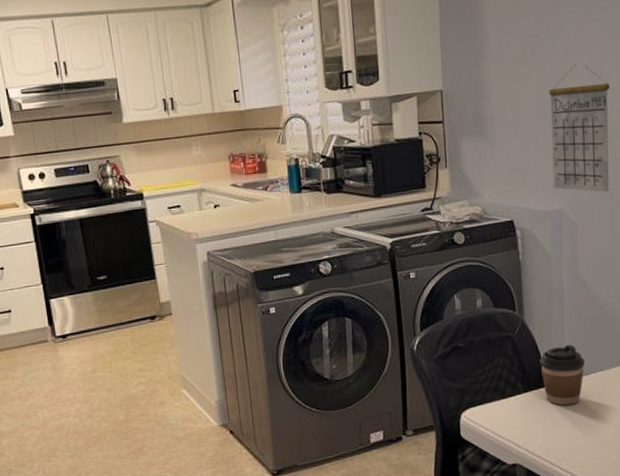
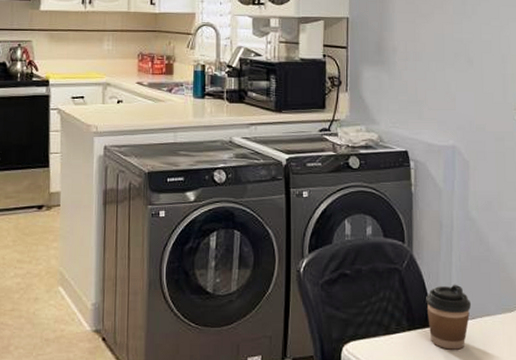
calendar: present [548,64,610,192] -> none [448,9,505,134]

